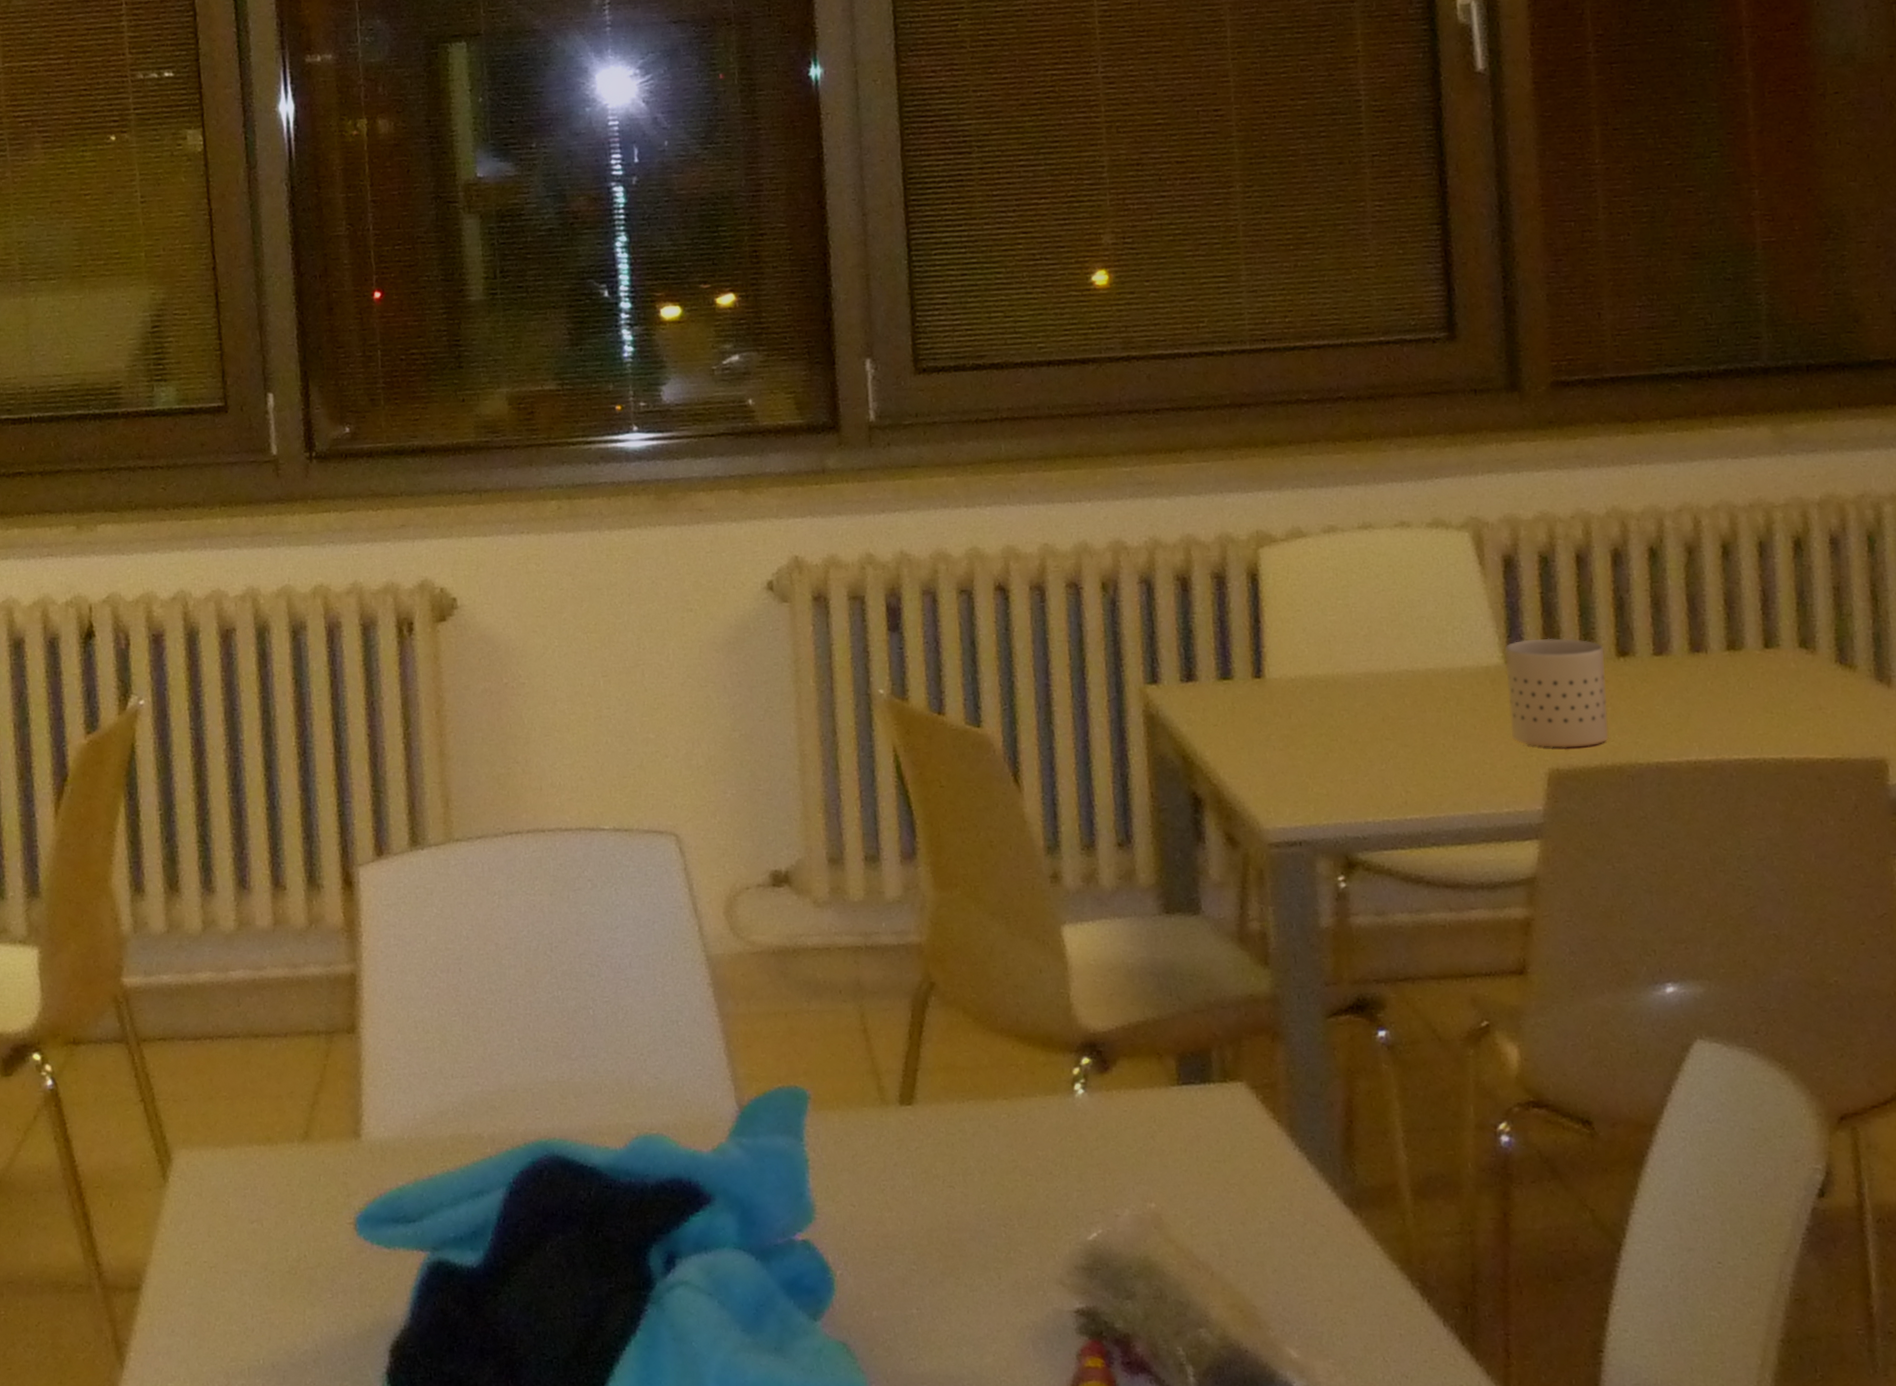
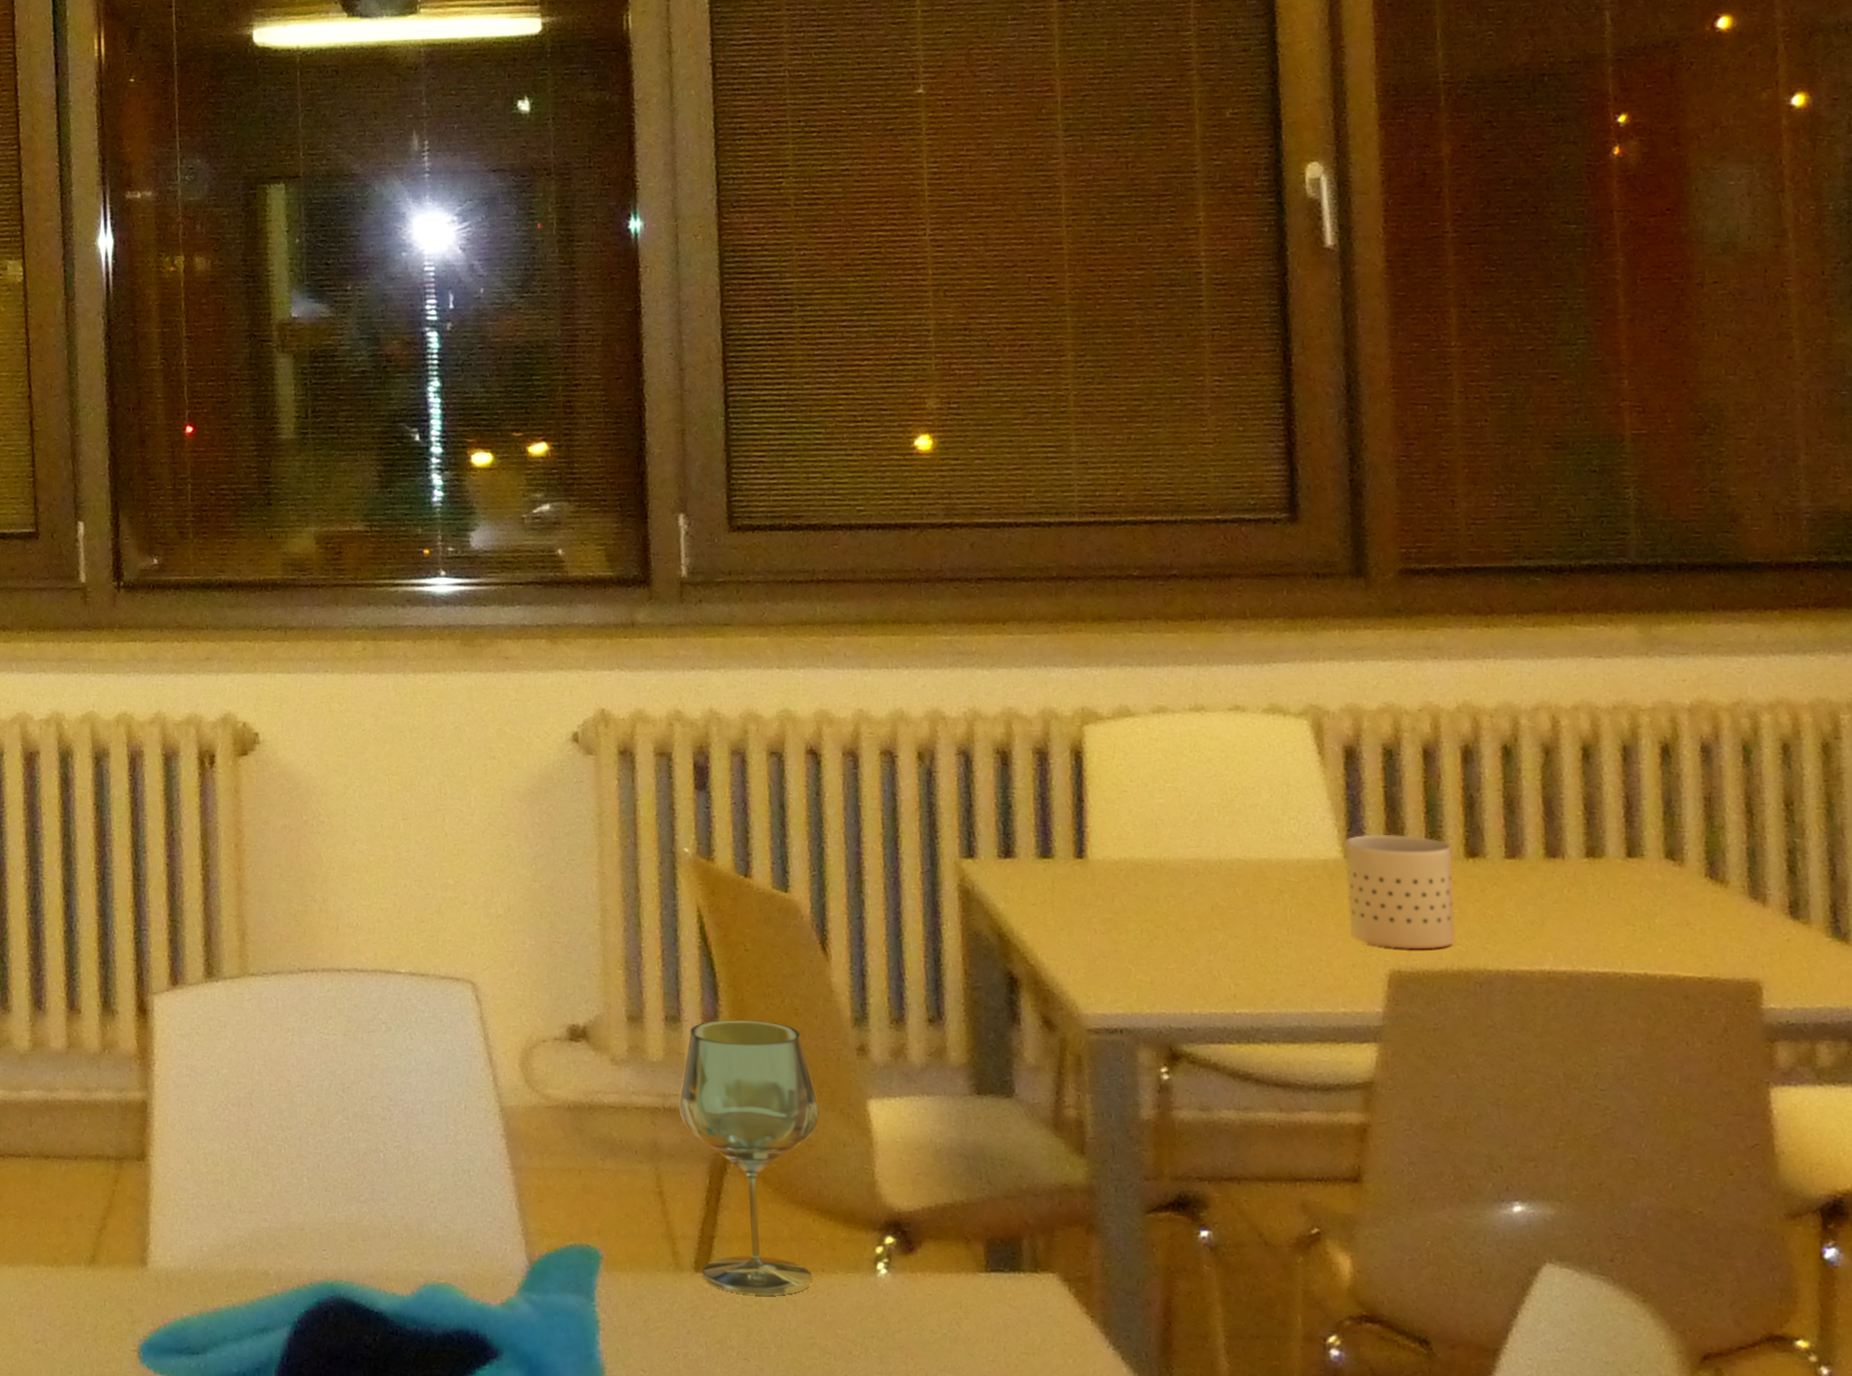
wine glass: none [880,855,1016,1124] -> present [679,1020,820,1295]

